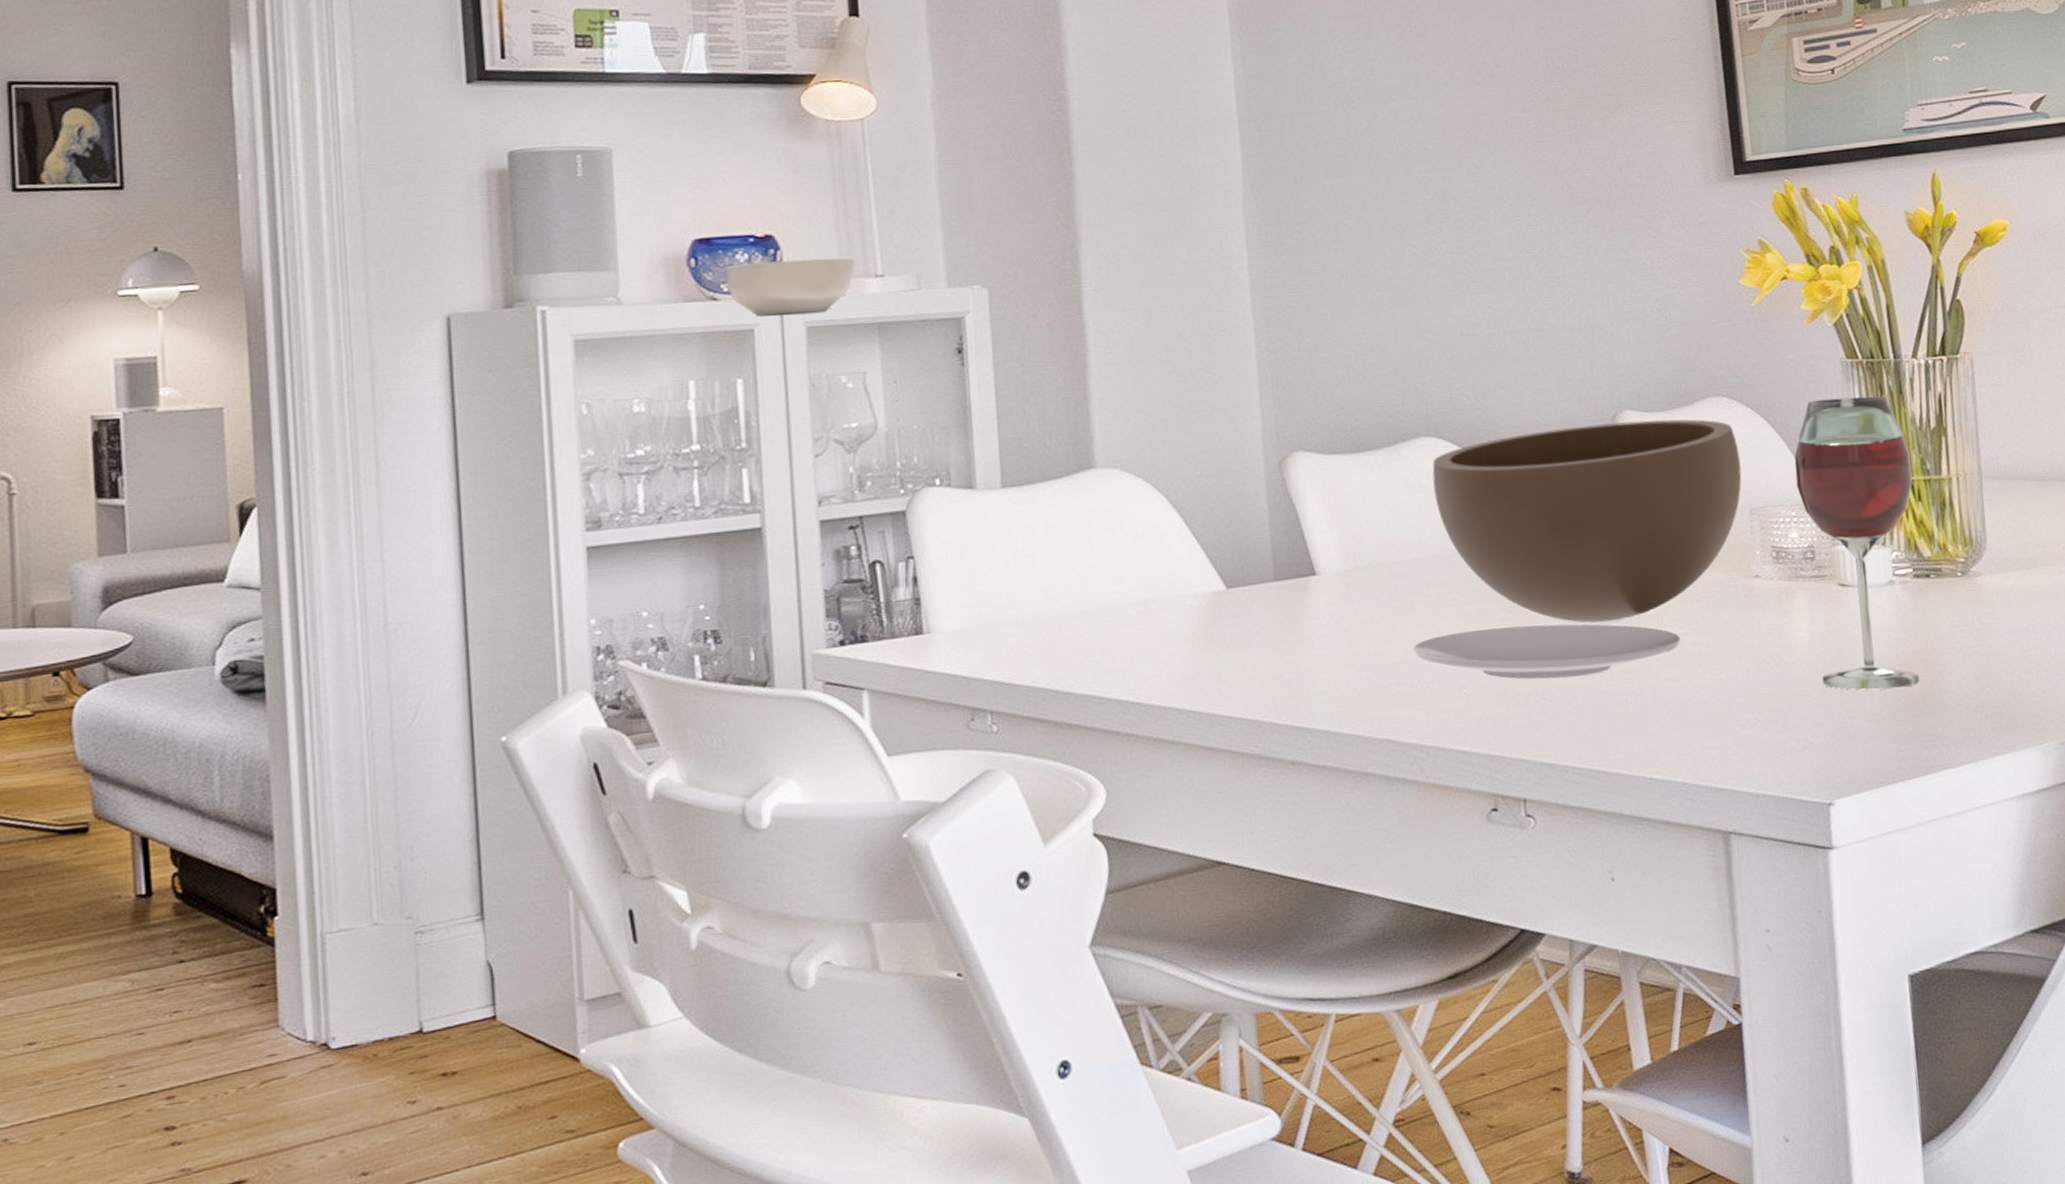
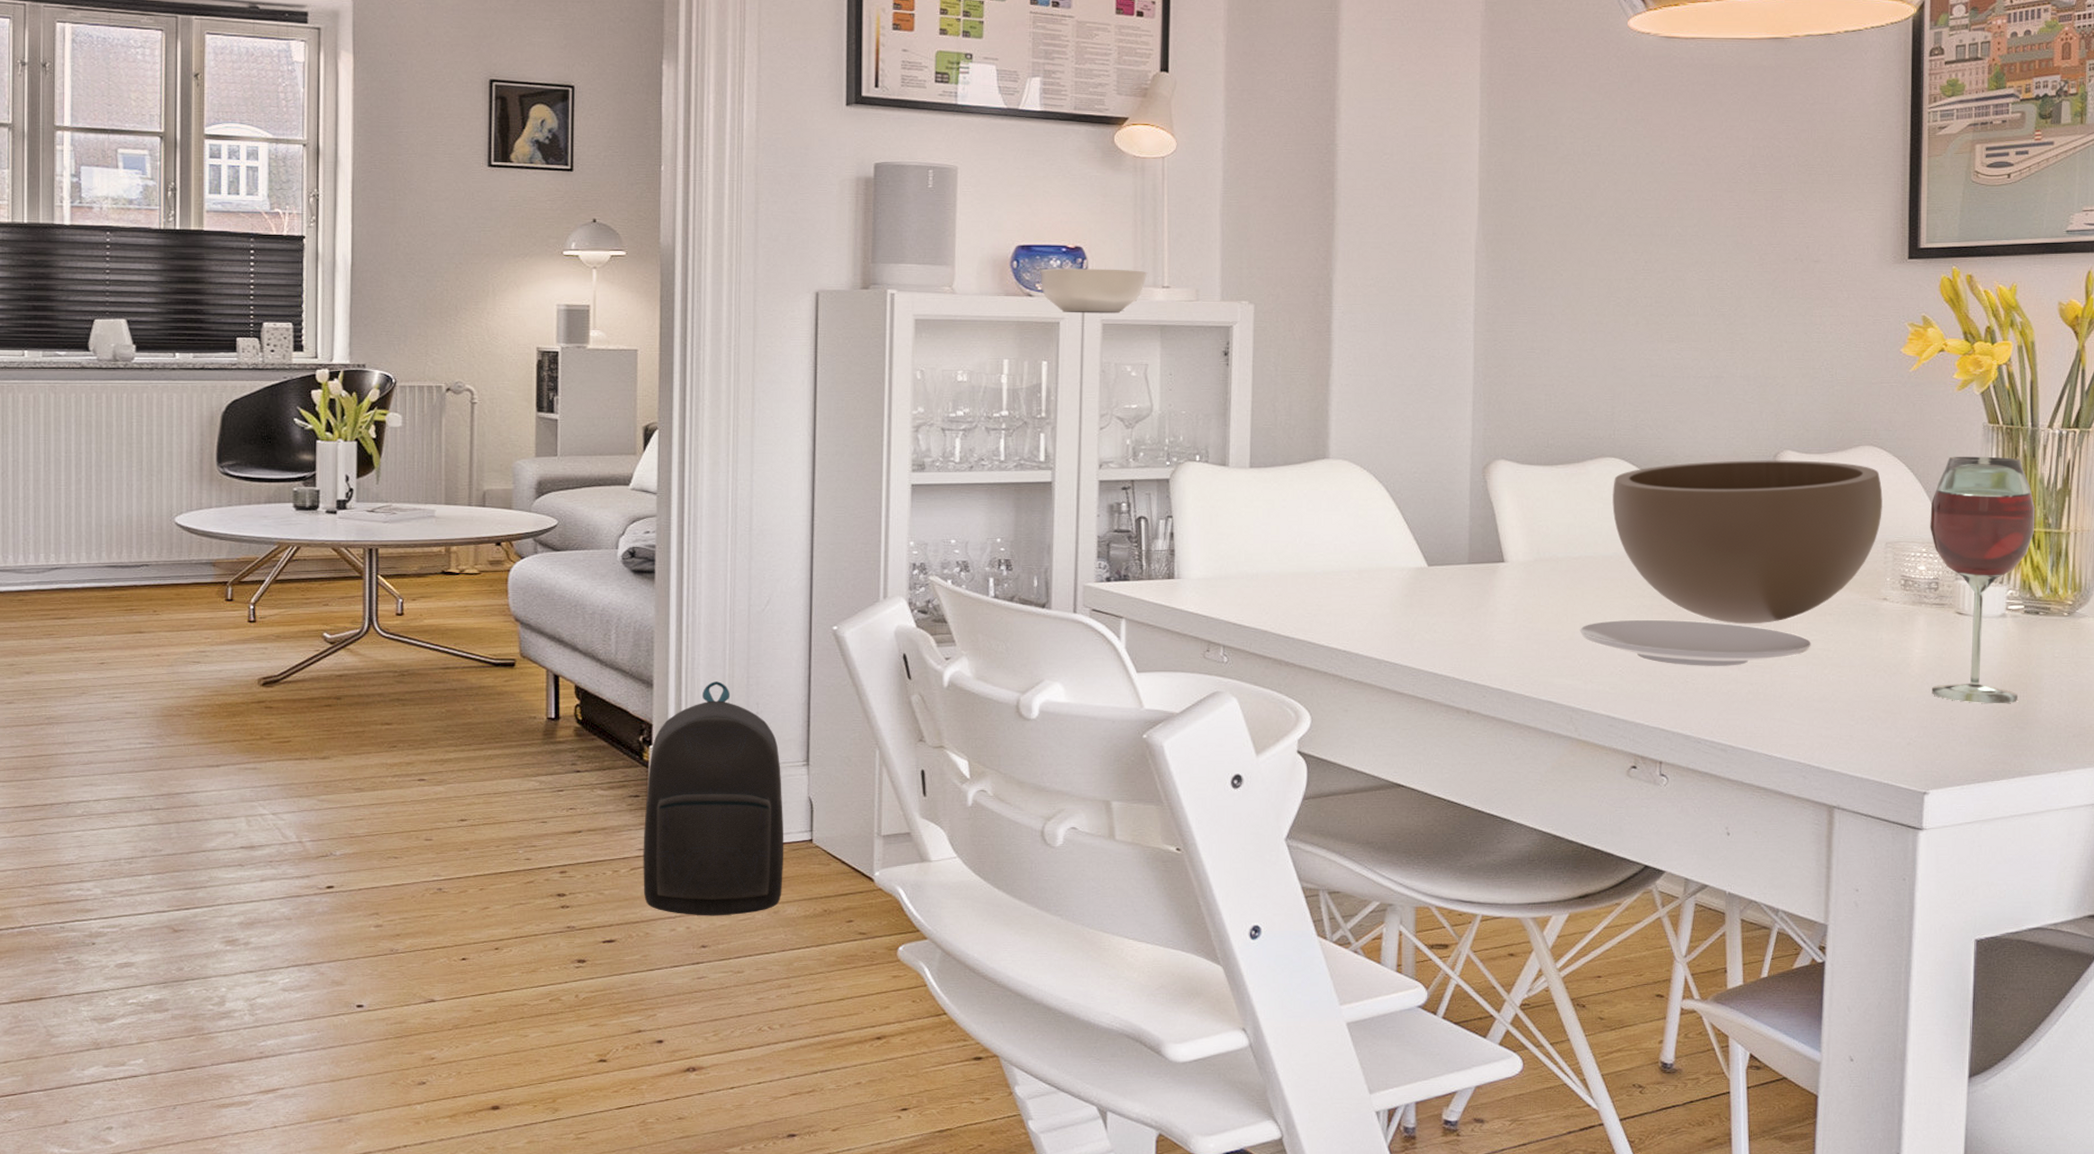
backpack: none [274,823,462,1135] -> present [643,681,784,916]

